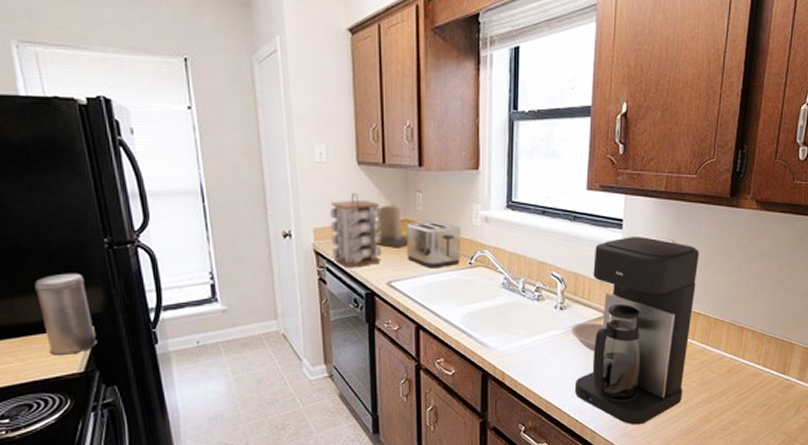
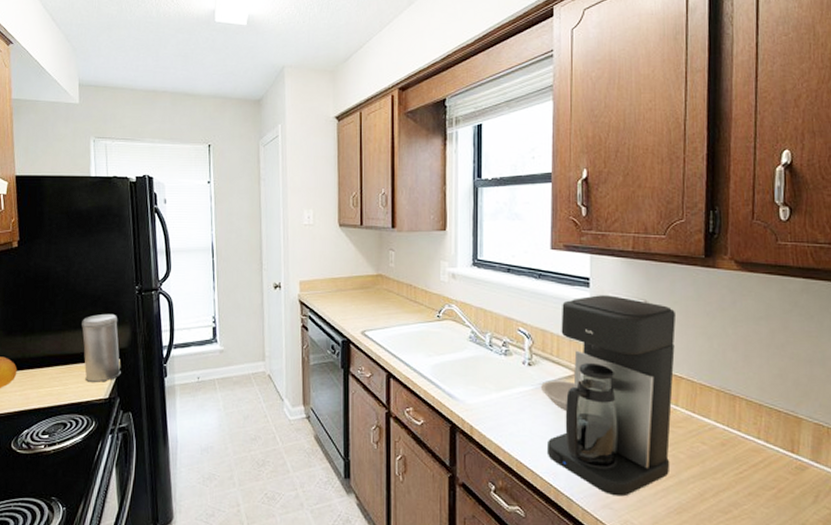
spice rack: present [330,192,382,268] -> none [314,250,358,317]
paper towel roll: present [375,204,408,248] -> none [353,261,381,300]
toaster: present [406,221,461,269] -> none [380,276,429,320]

